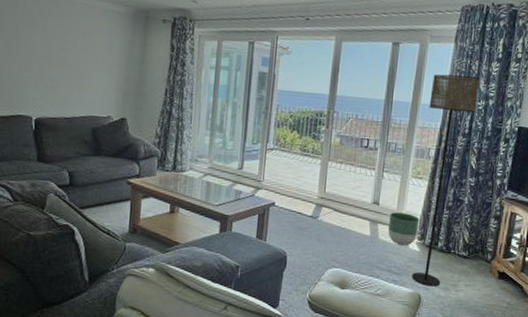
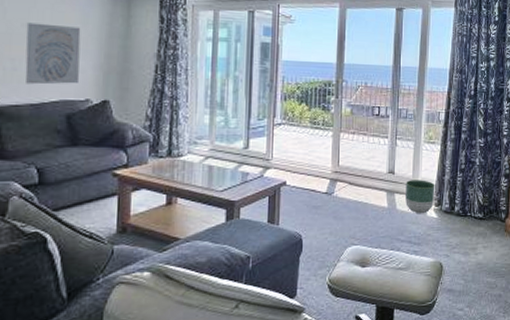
wall art: none [61,47,106,102] -> present [25,22,81,85]
floor lamp: present [411,74,479,287] -> none [432,38,480,253]

